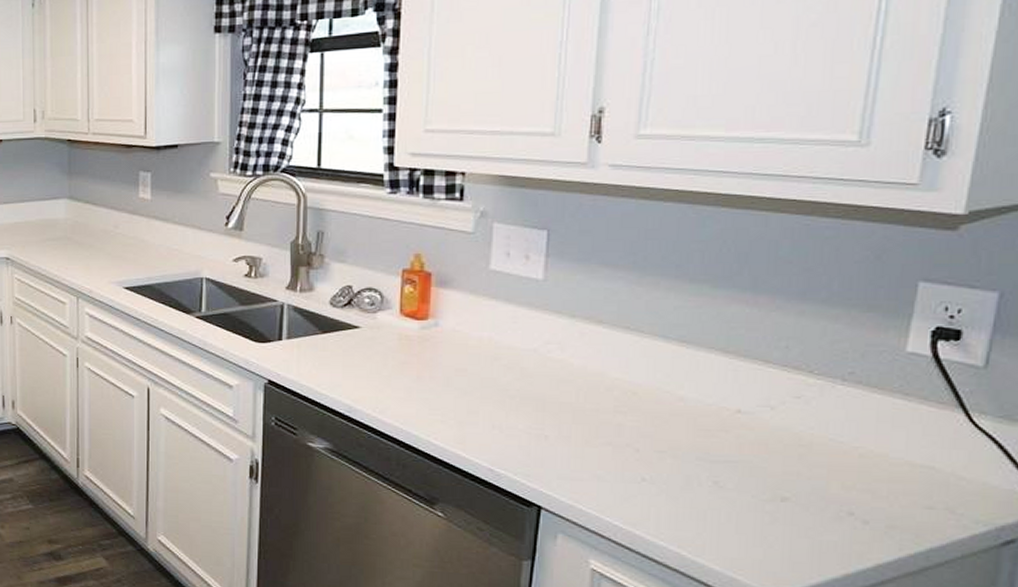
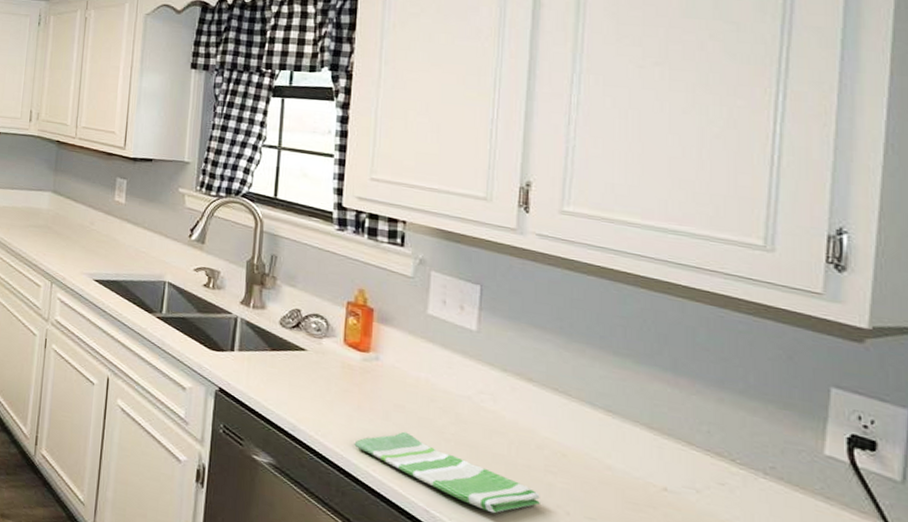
dish towel: none [414,395,609,462] -> present [354,431,540,514]

